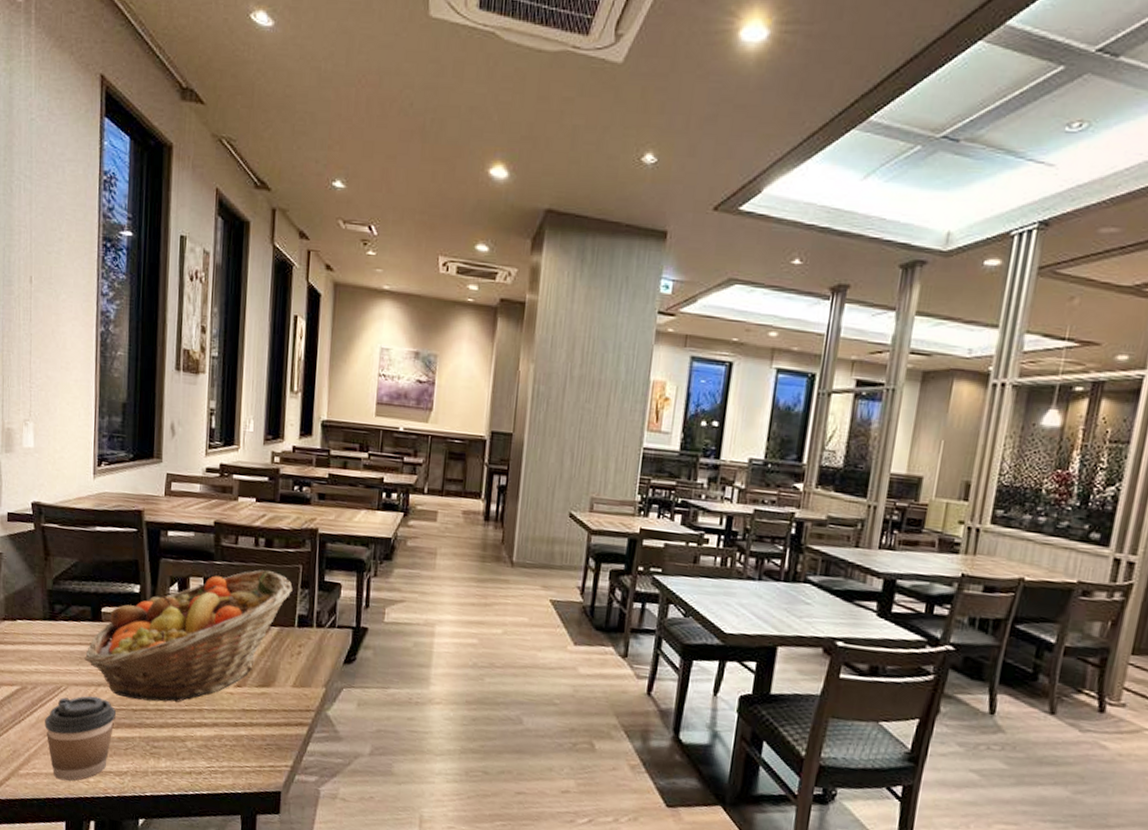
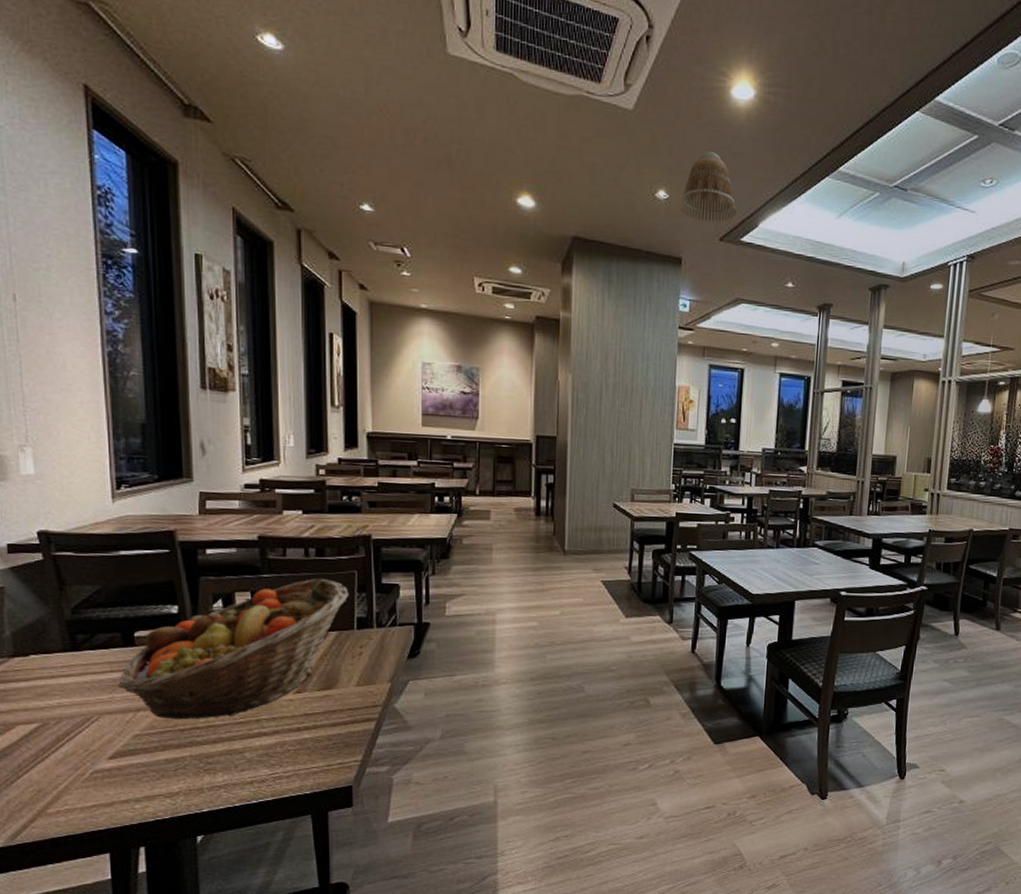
coffee cup: present [45,696,116,781] -> none [75,722,160,812]
lamp shade: none [669,106,737,189] -> present [680,151,737,222]

